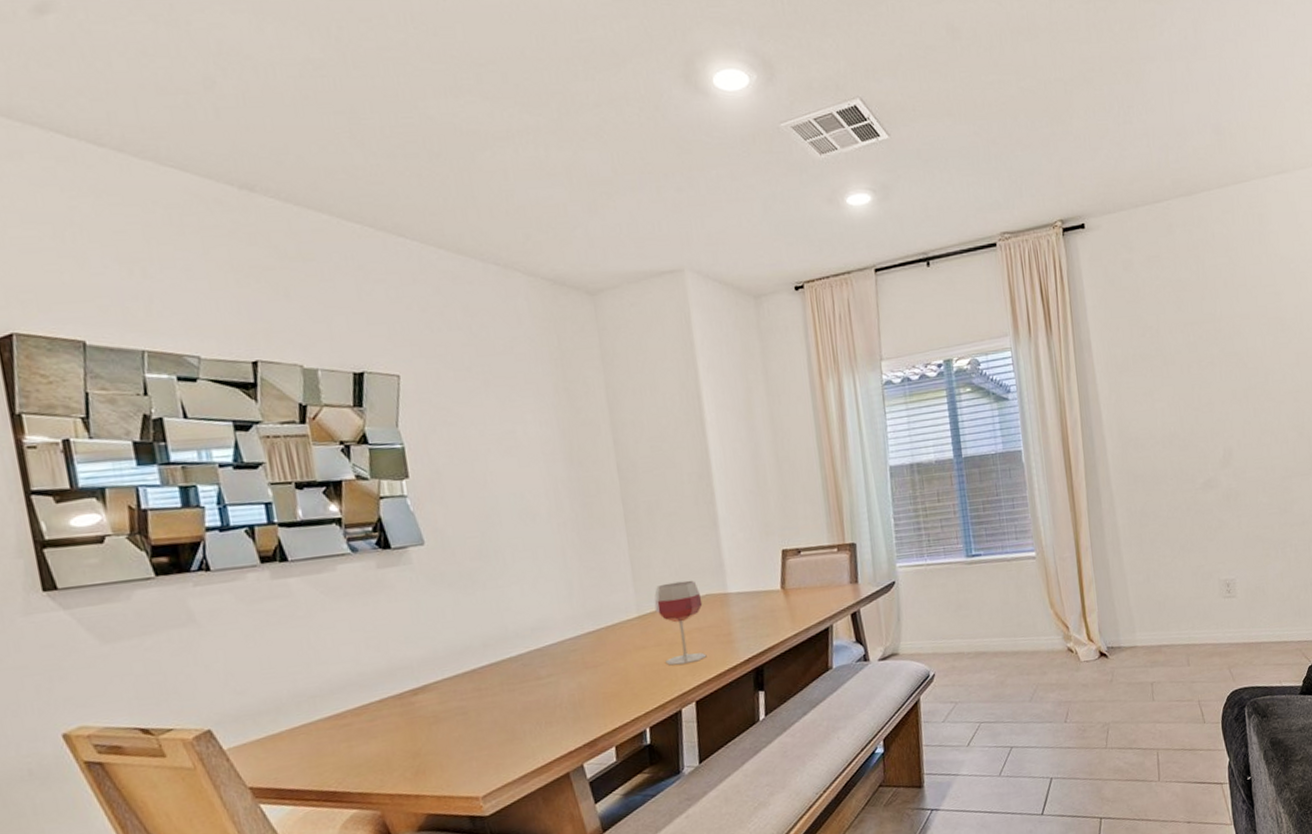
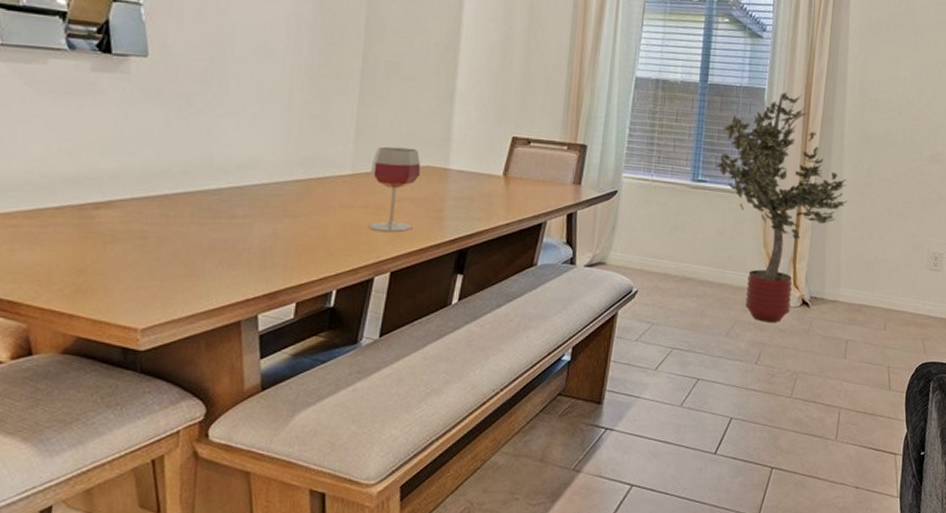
potted tree: none [986,448,1127,681] -> present [715,92,848,322]

